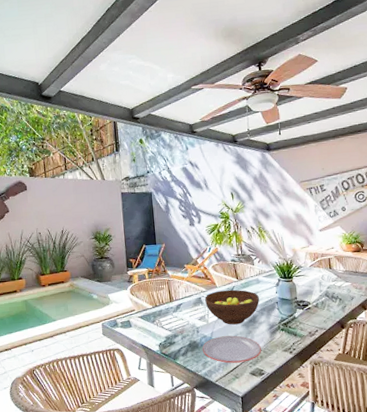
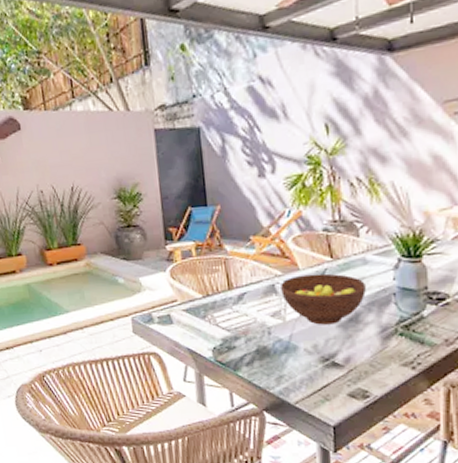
plate: present [202,335,262,363] -> none [275,340,368,379]

